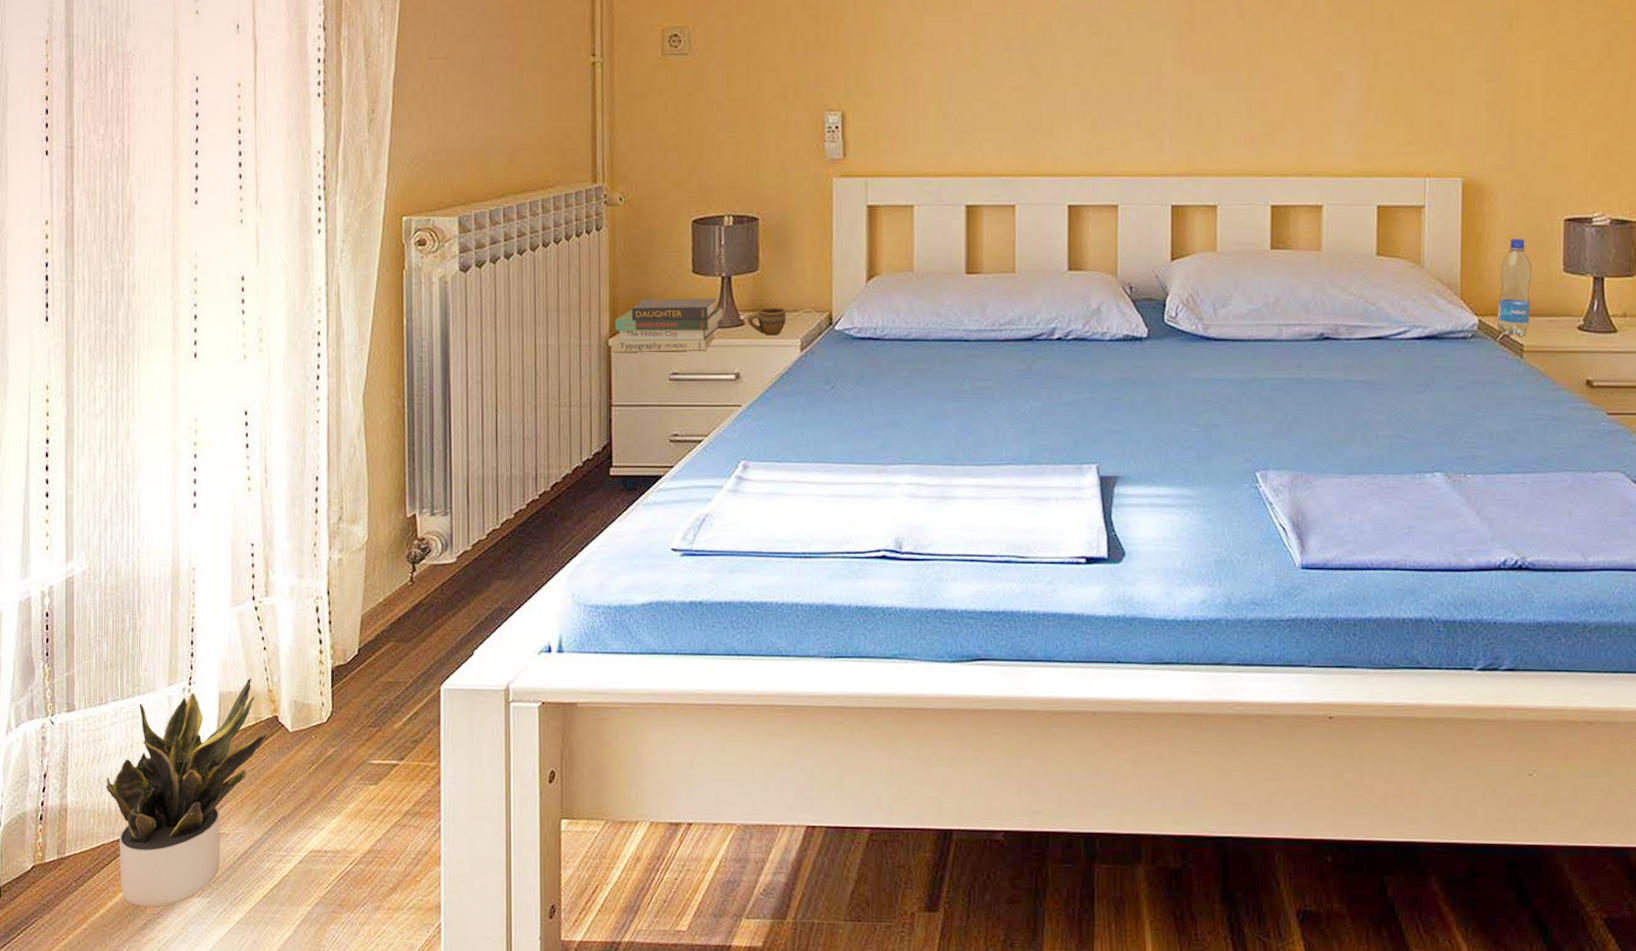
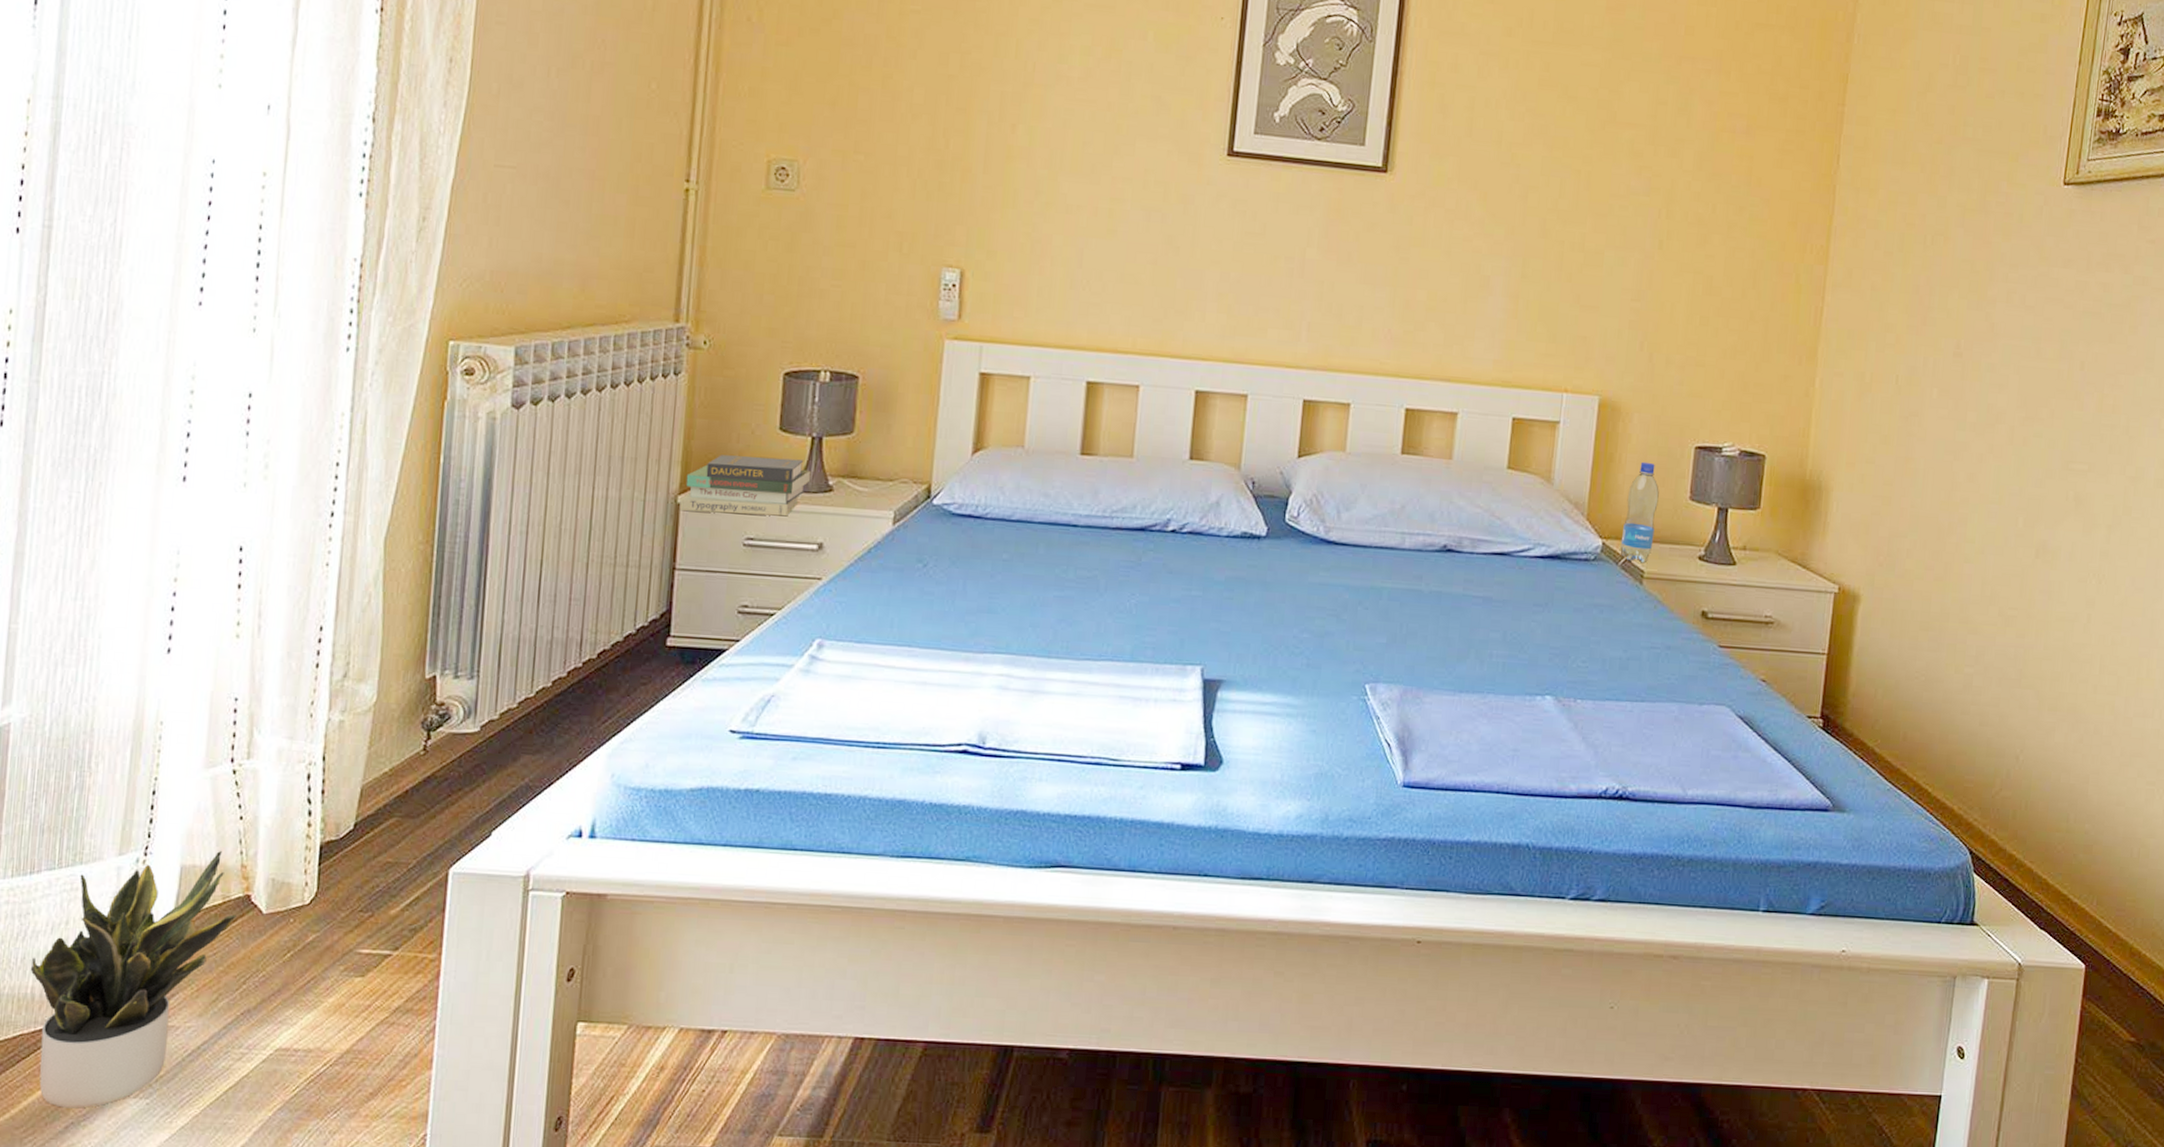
cup: present [747,307,786,336] -> none [836,474,881,505]

